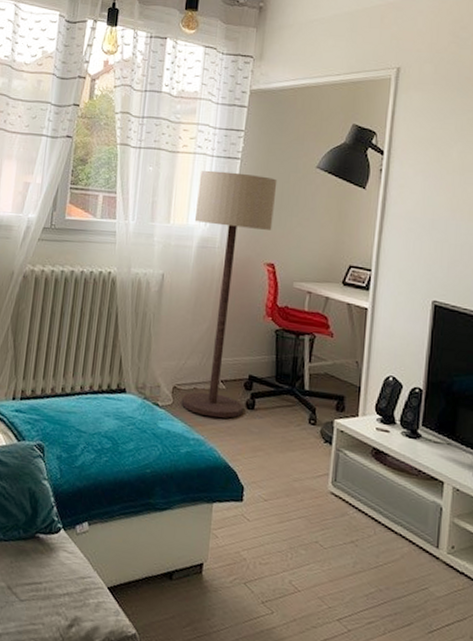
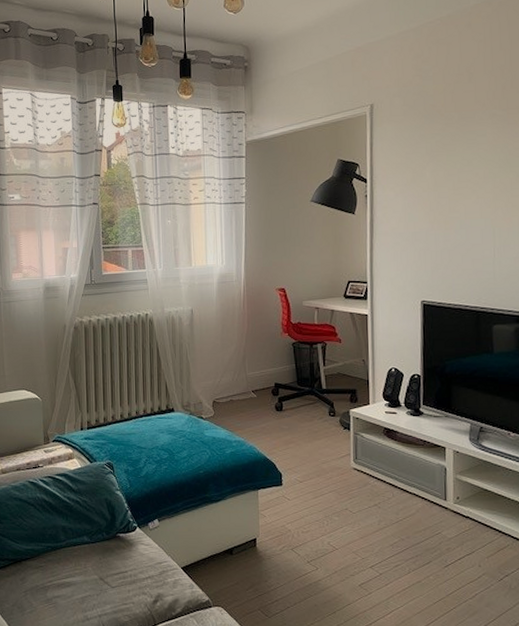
floor lamp: present [181,170,278,419] -> none [212,215,279,422]

